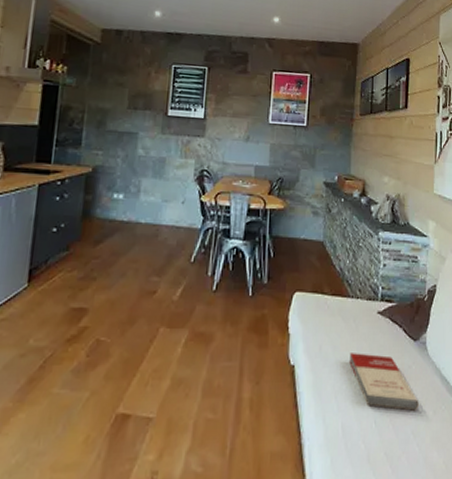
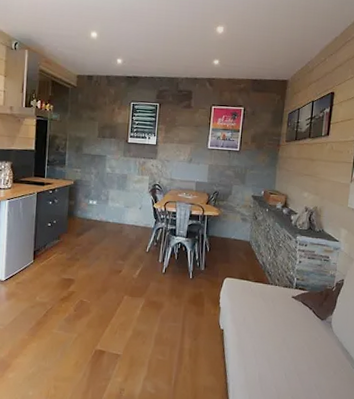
book: present [349,353,419,411] -> none [267,325,322,370]

